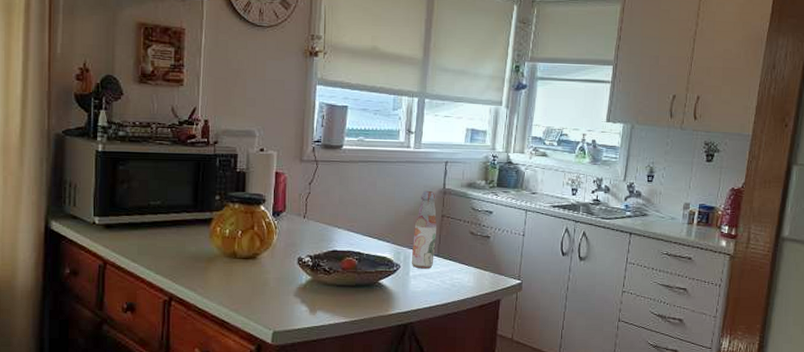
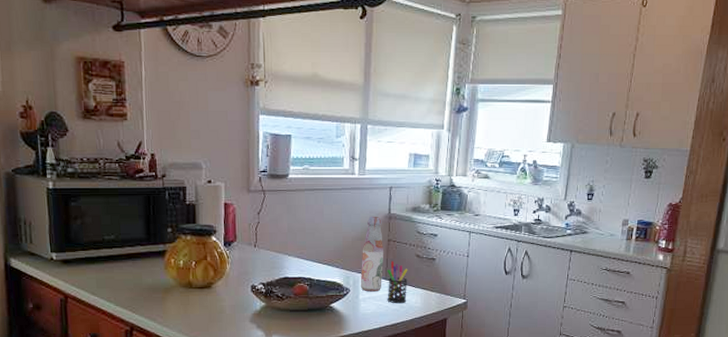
pen holder: none [438,237,461,283] -> present [387,261,408,304]

